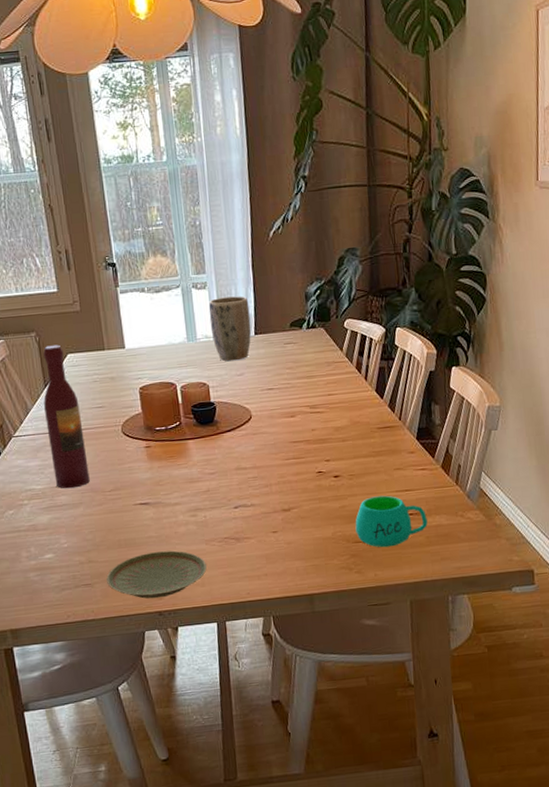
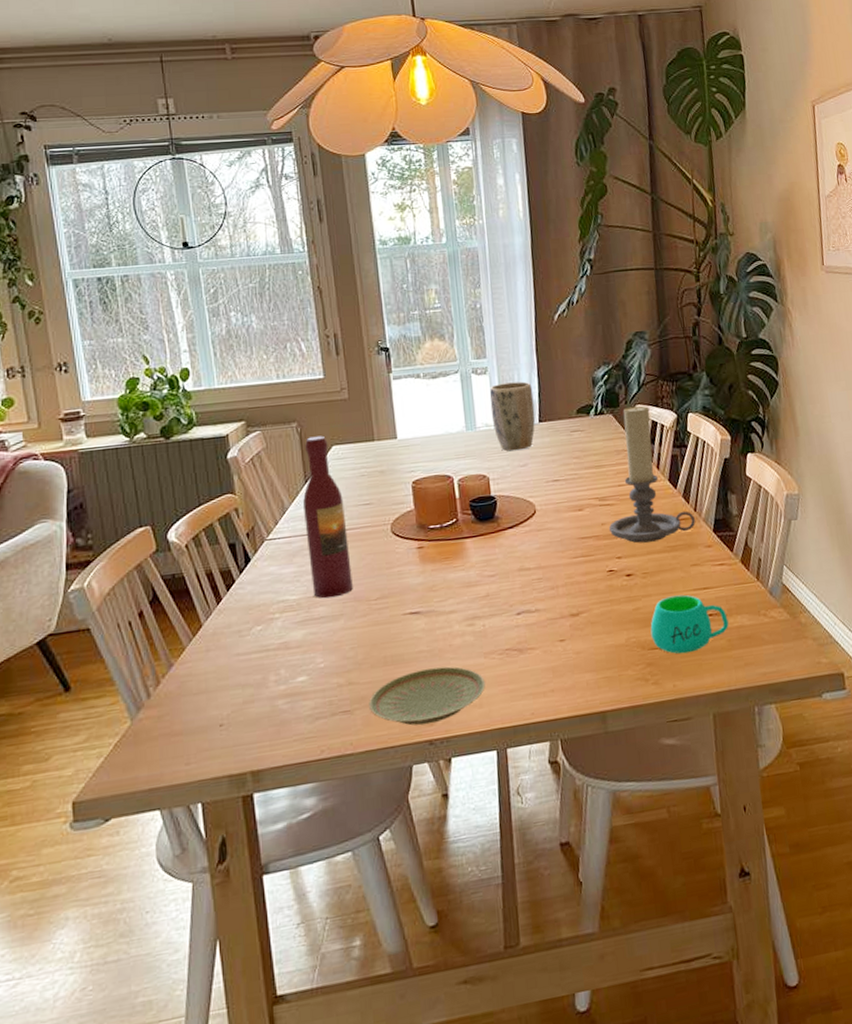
candle holder: none [318,319,400,448] -> present [608,405,695,543]

